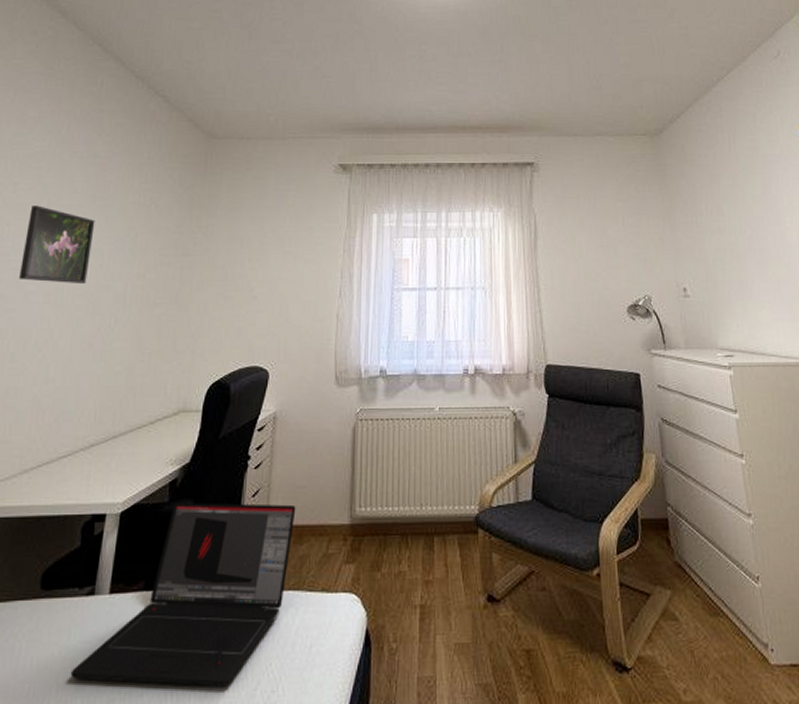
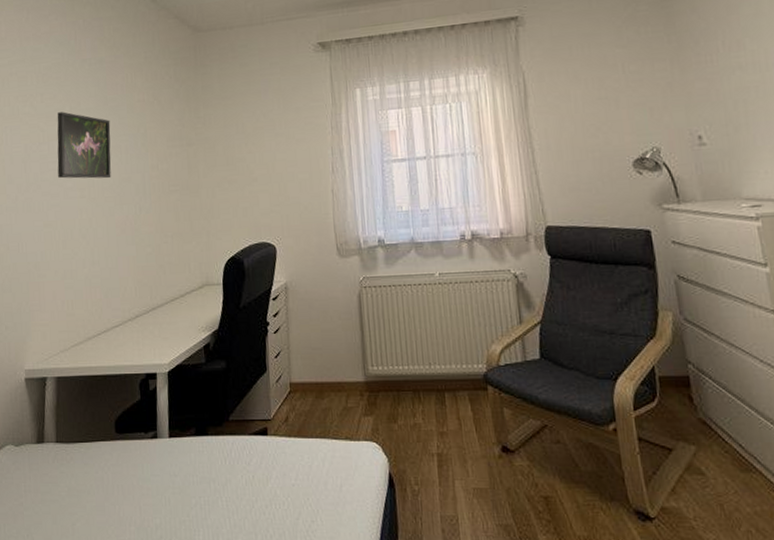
laptop: present [70,503,296,687] -> none [148,363,315,516]

